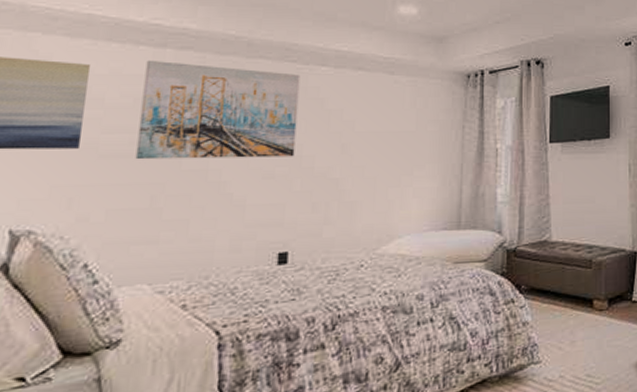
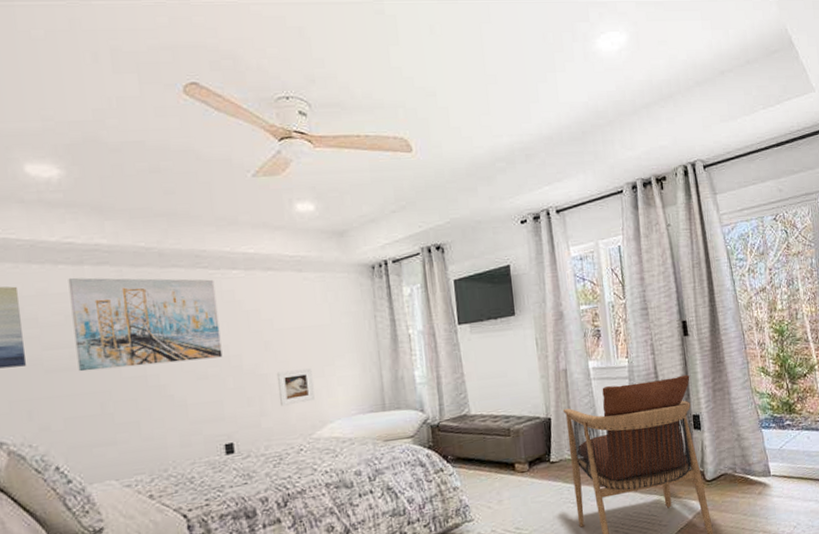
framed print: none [347,176,387,216] -> present [276,368,315,407]

